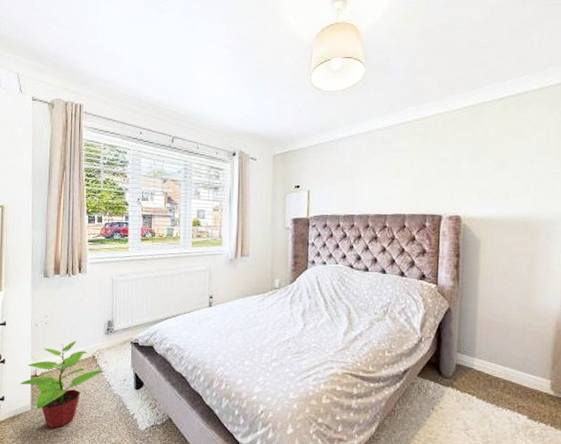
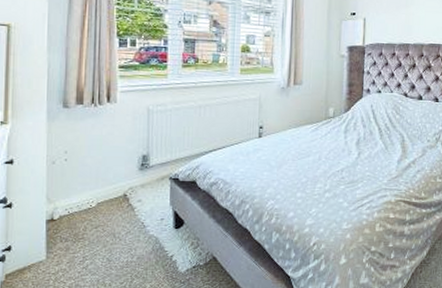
potted plant: present [20,341,104,428] -> none [32,179,137,278]

